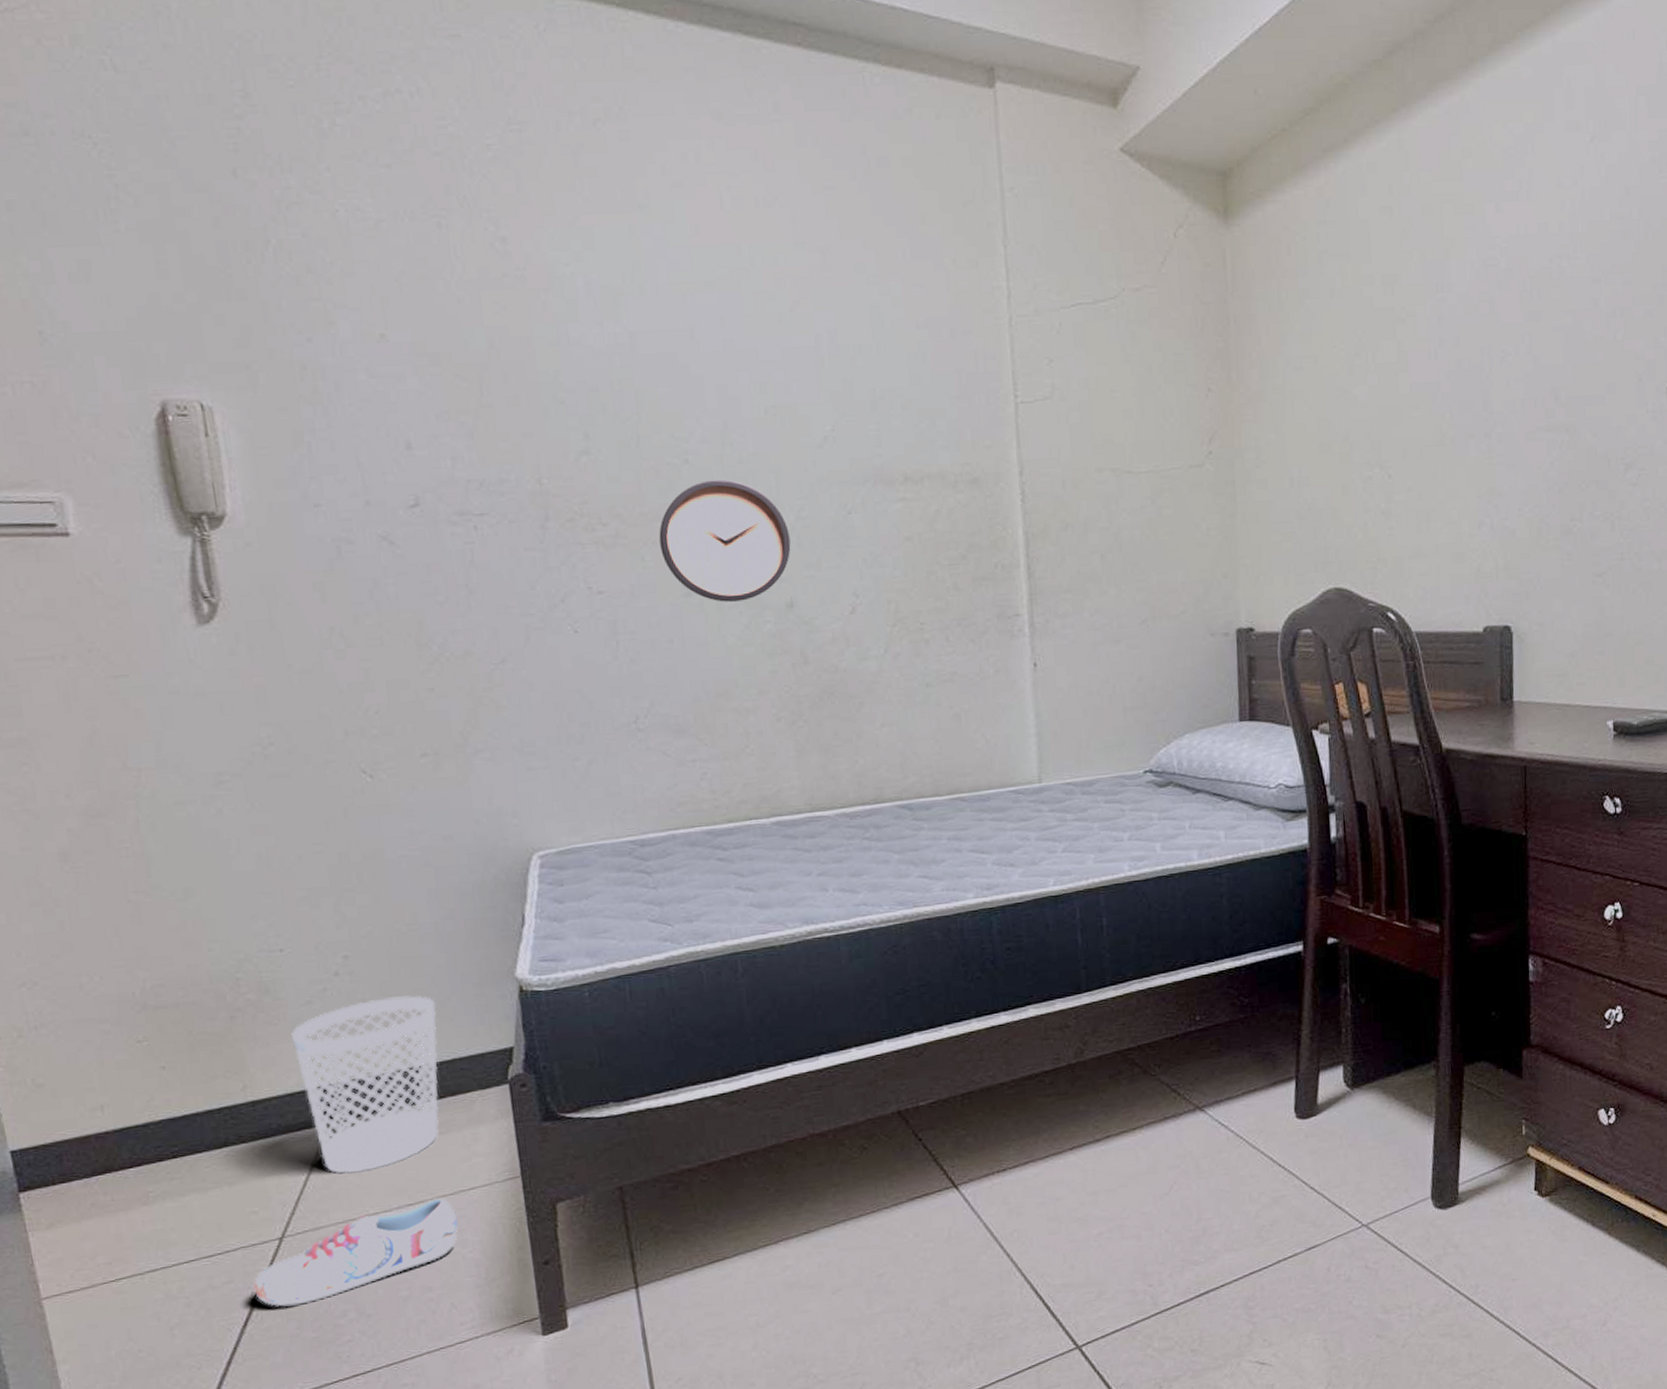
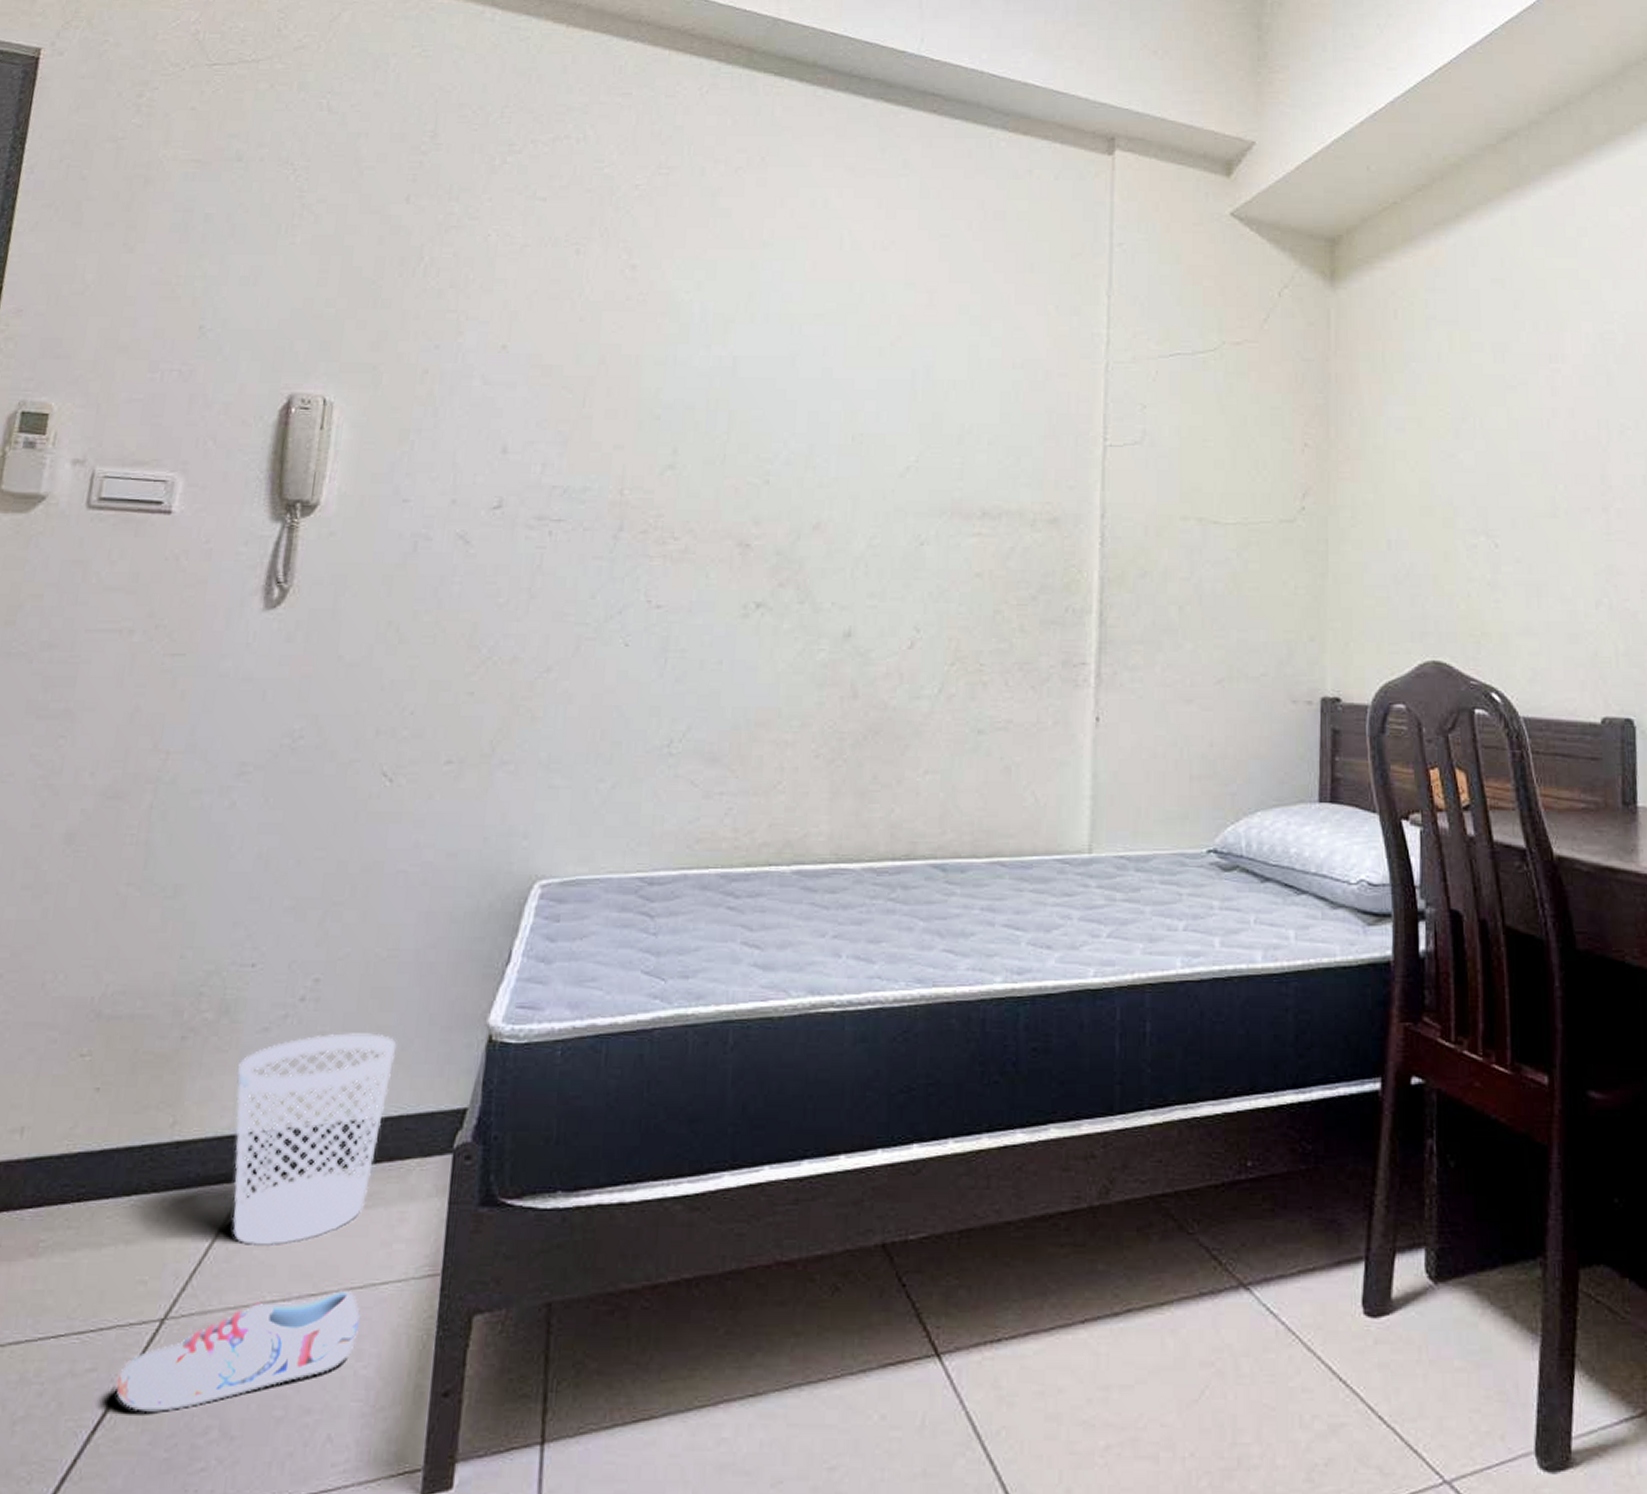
clock: present [659,479,791,602] -> none [726,502,858,626]

